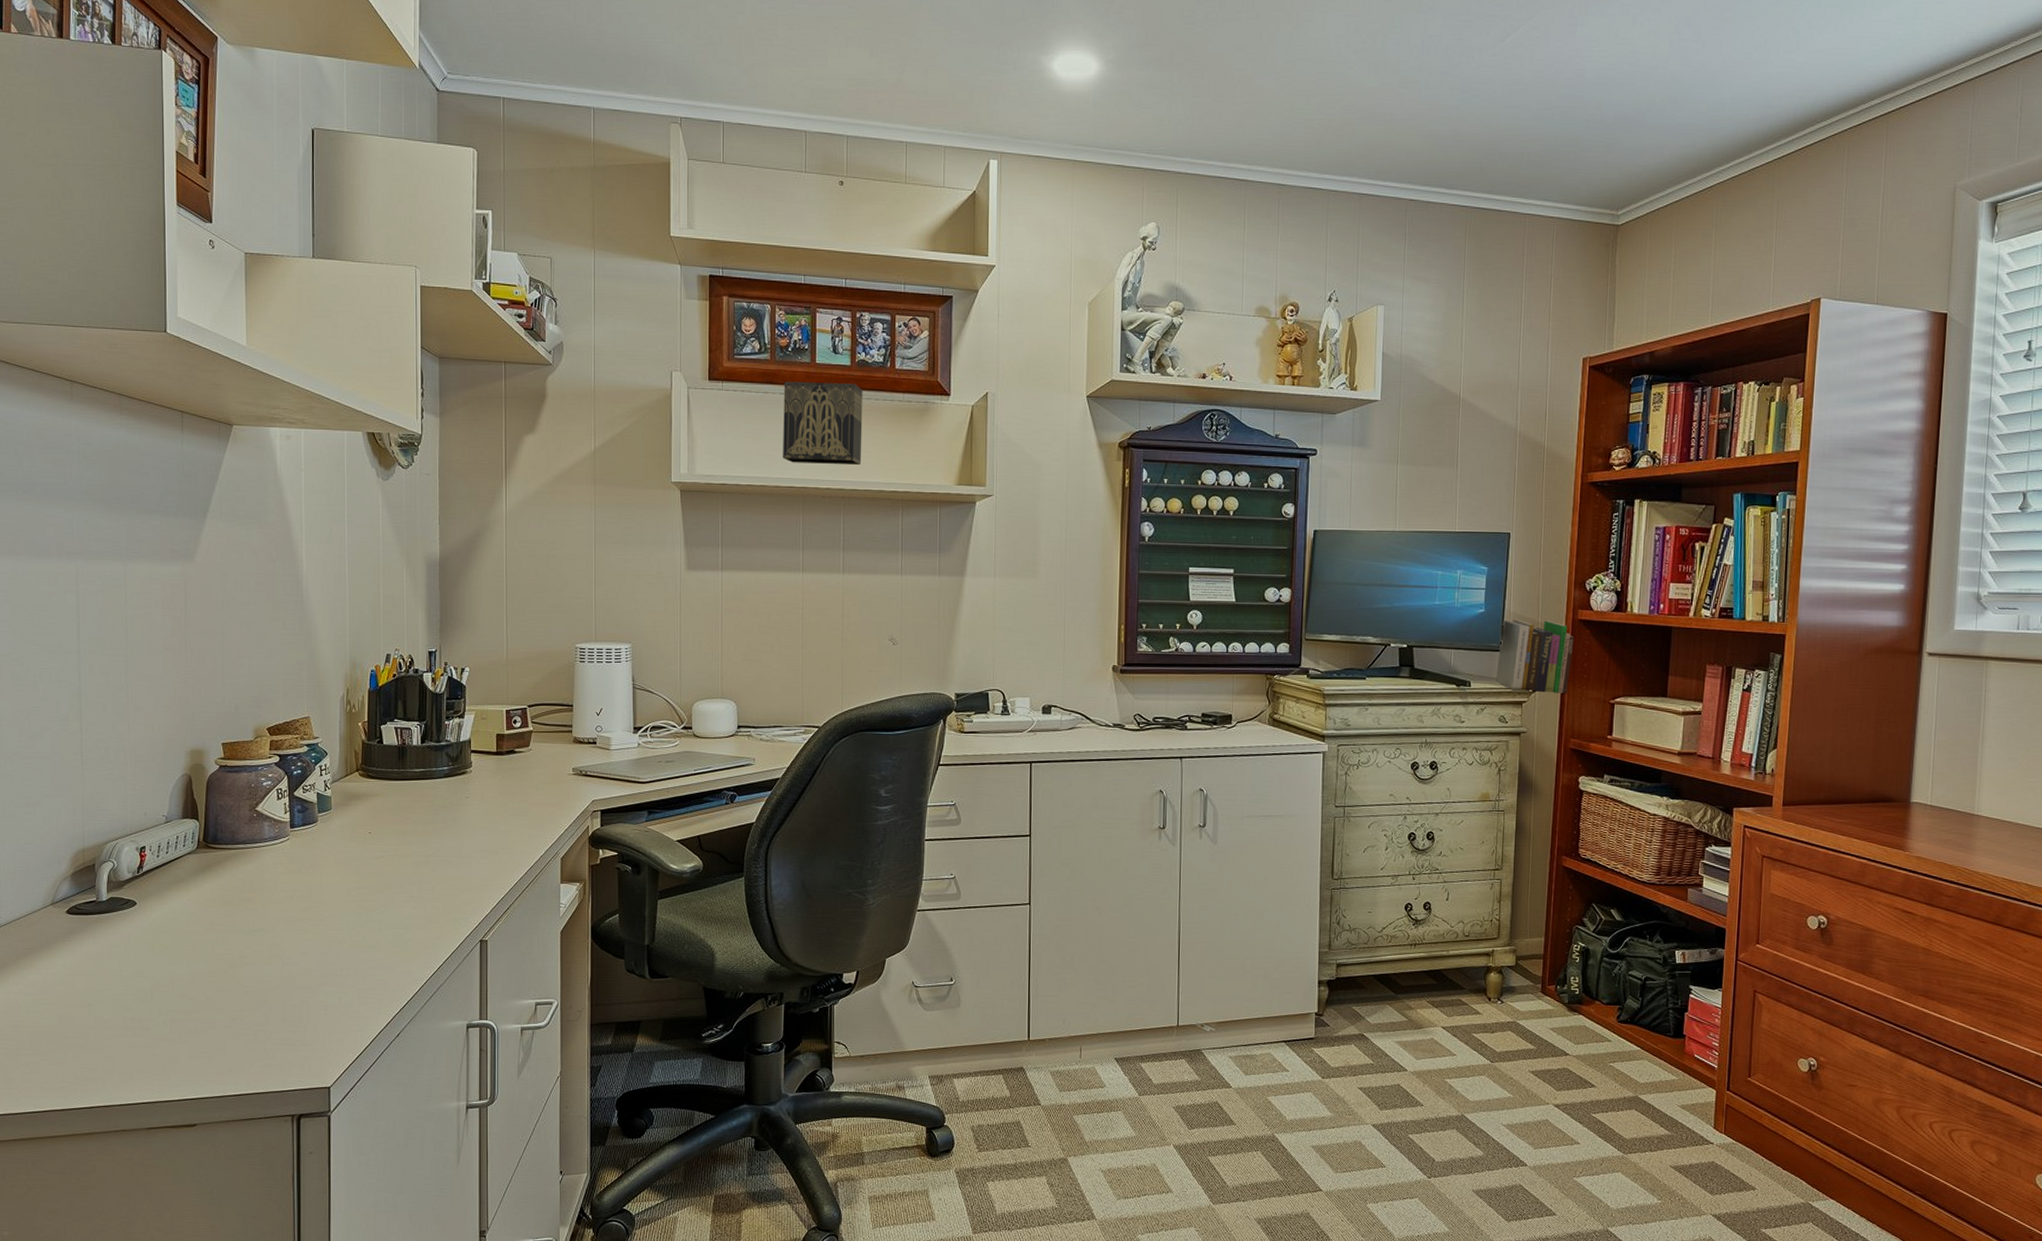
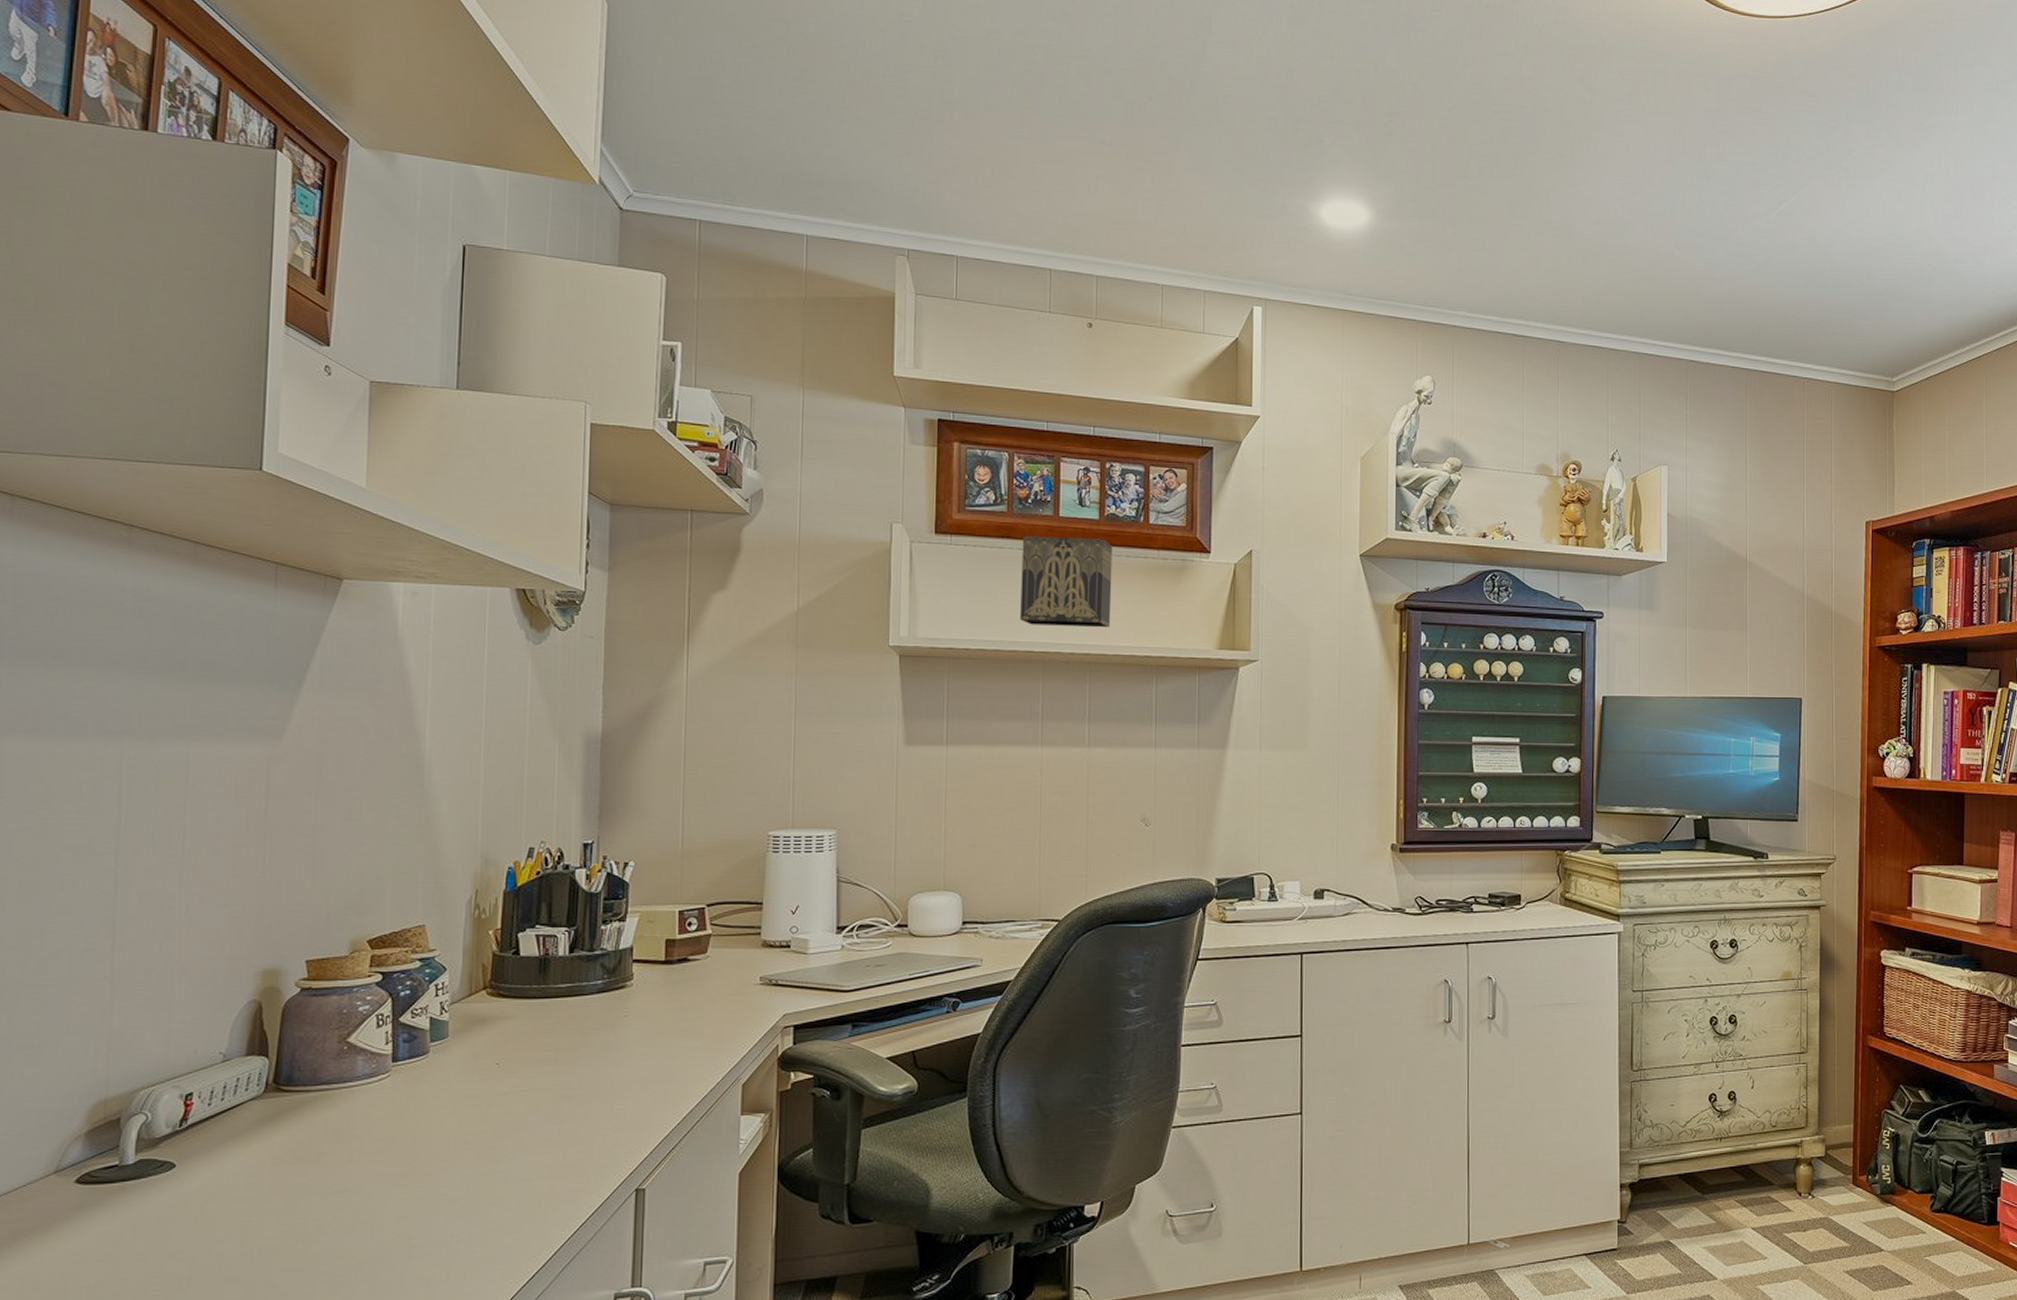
books: present [1496,619,1575,693] -> none [1794,788,1871,864]

